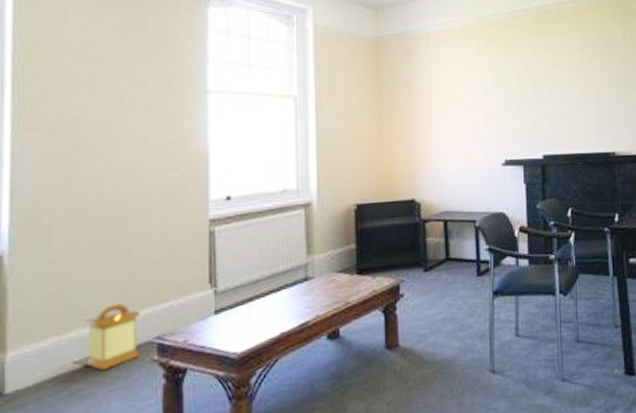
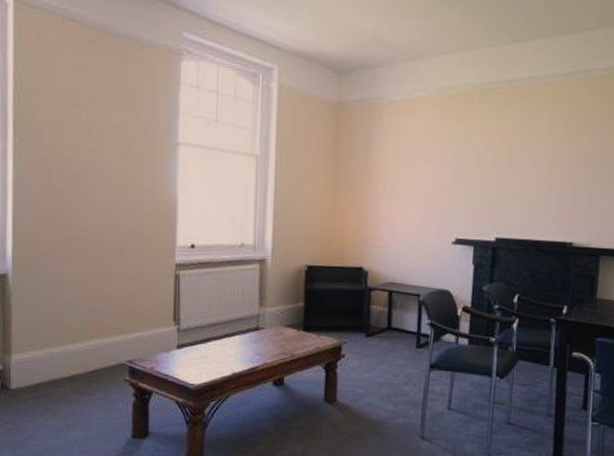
lantern: present [85,303,140,371] -> none [72,328,115,383]

